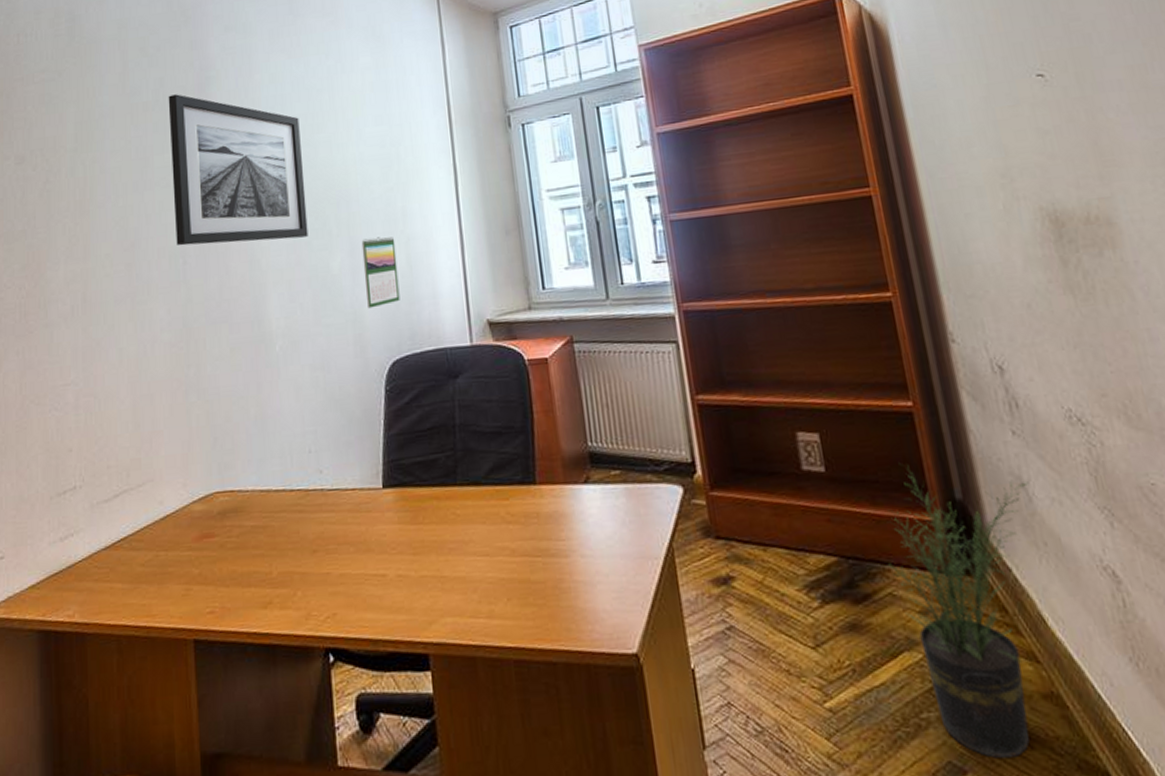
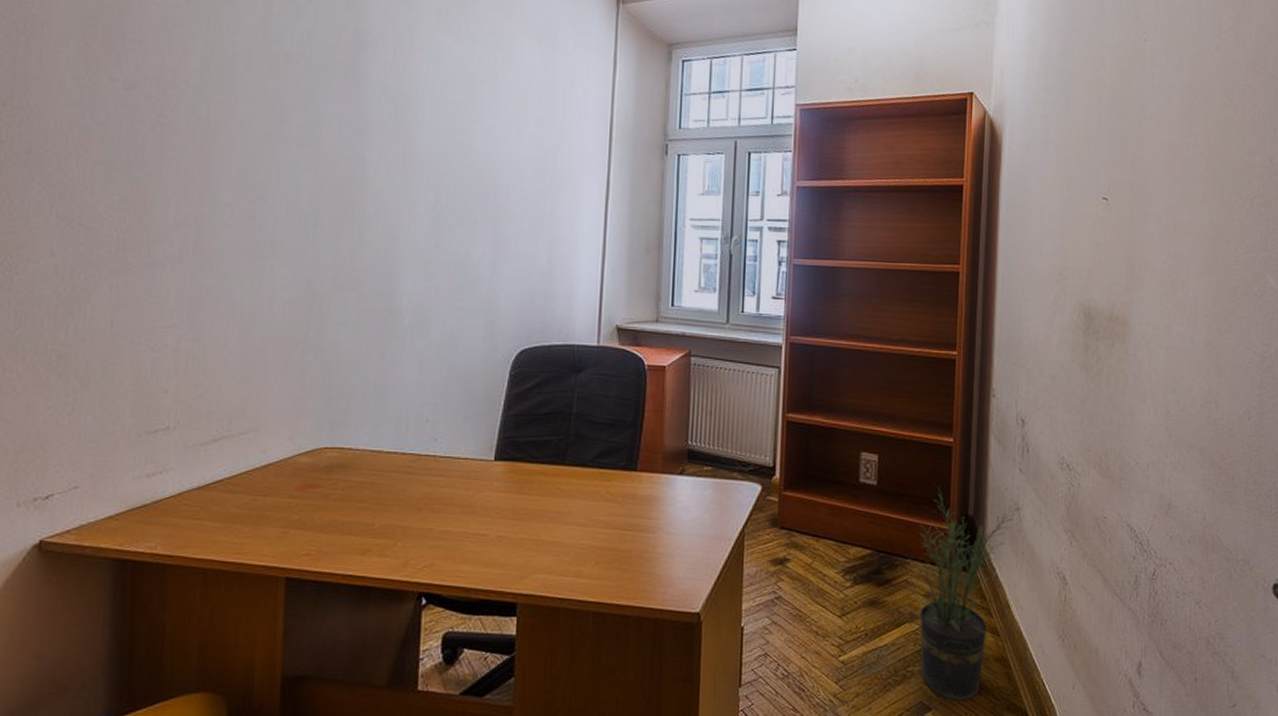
wall art: present [168,94,308,246] -> none [308,52,458,222]
calendar: present [361,237,400,309] -> none [503,233,540,299]

